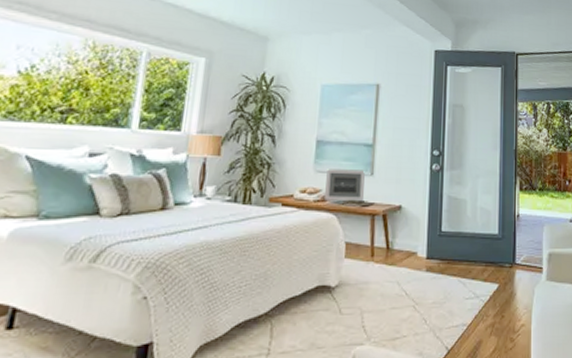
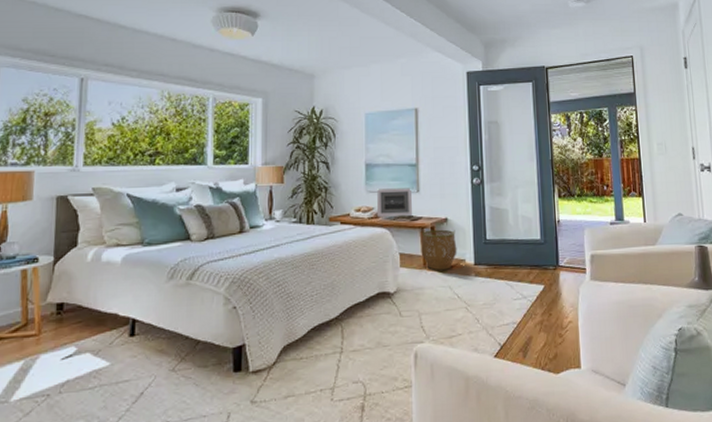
basket: none [369,217,410,263] -> present [421,229,457,270]

